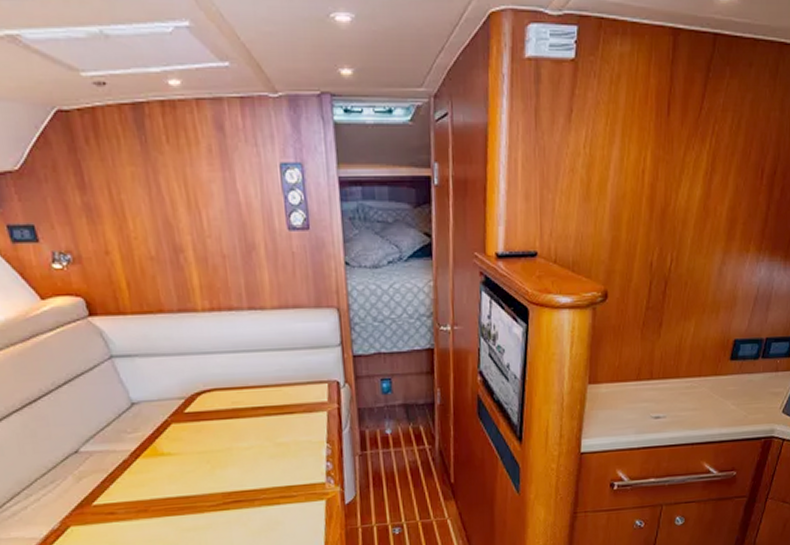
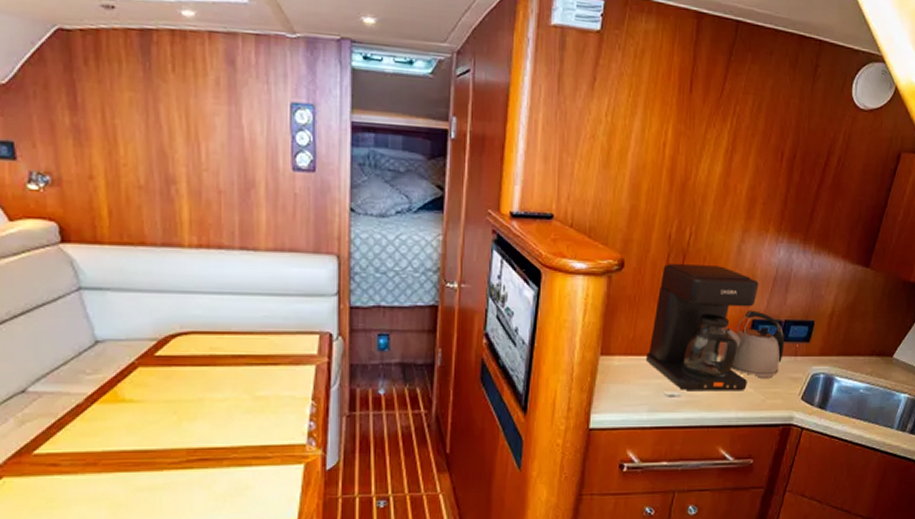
coffee maker: none [631,289,740,411] -> present [645,264,759,391]
kettle: none [708,330,766,395] -> present [725,310,785,378]

